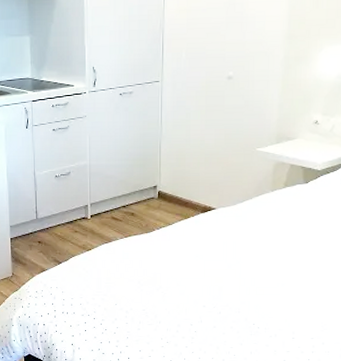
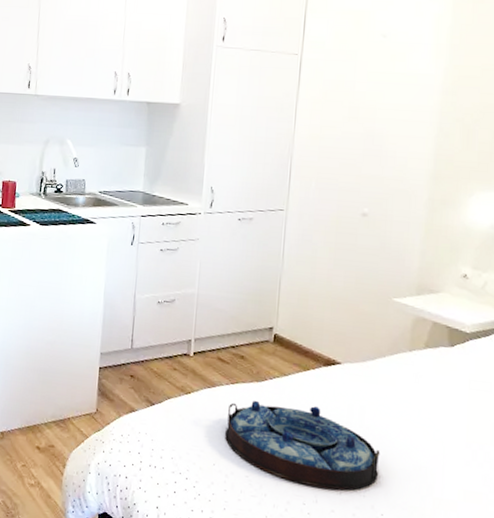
serving tray: none [122,247,251,311] -> present [224,400,380,491]

